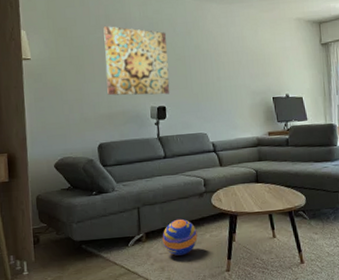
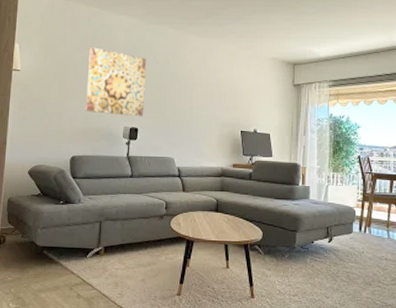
ball: present [162,218,198,256] -> none [119,237,153,273]

